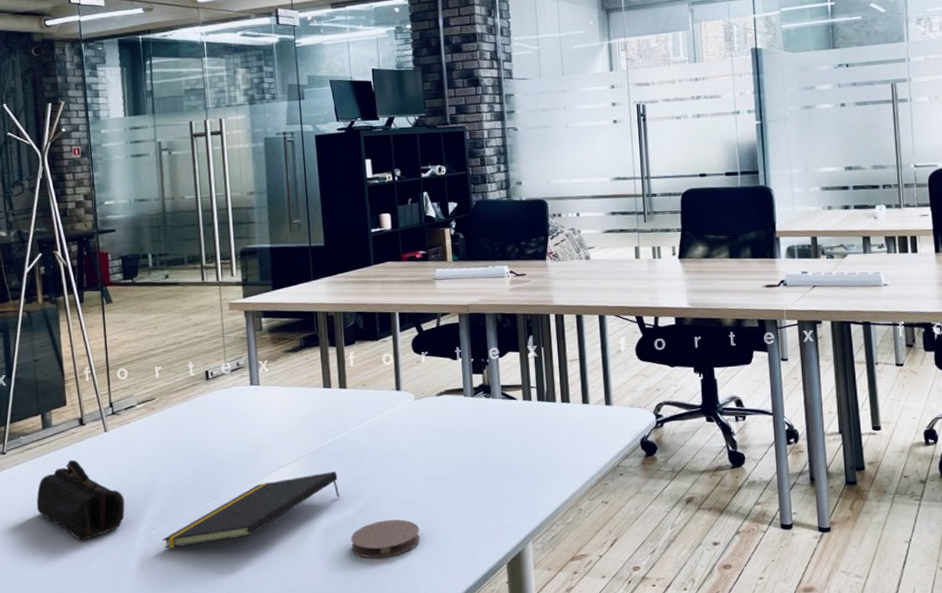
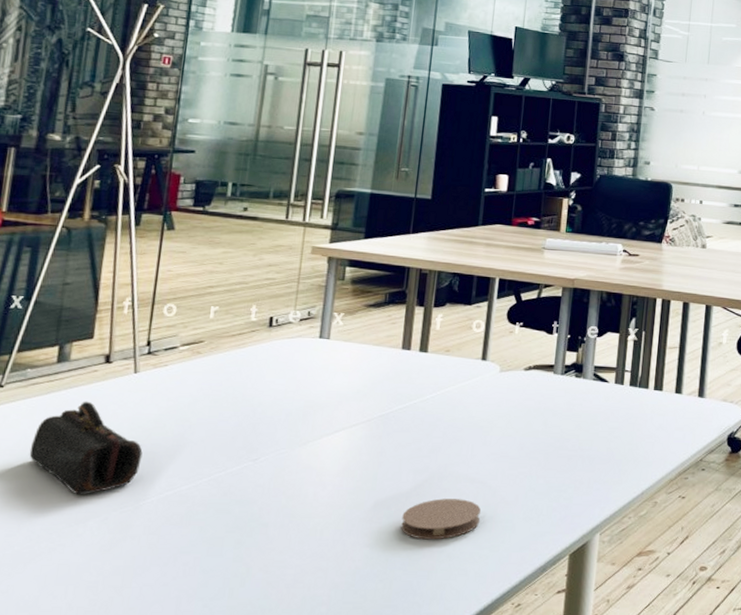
notepad: present [162,471,340,548] -> none [179,441,400,512]

